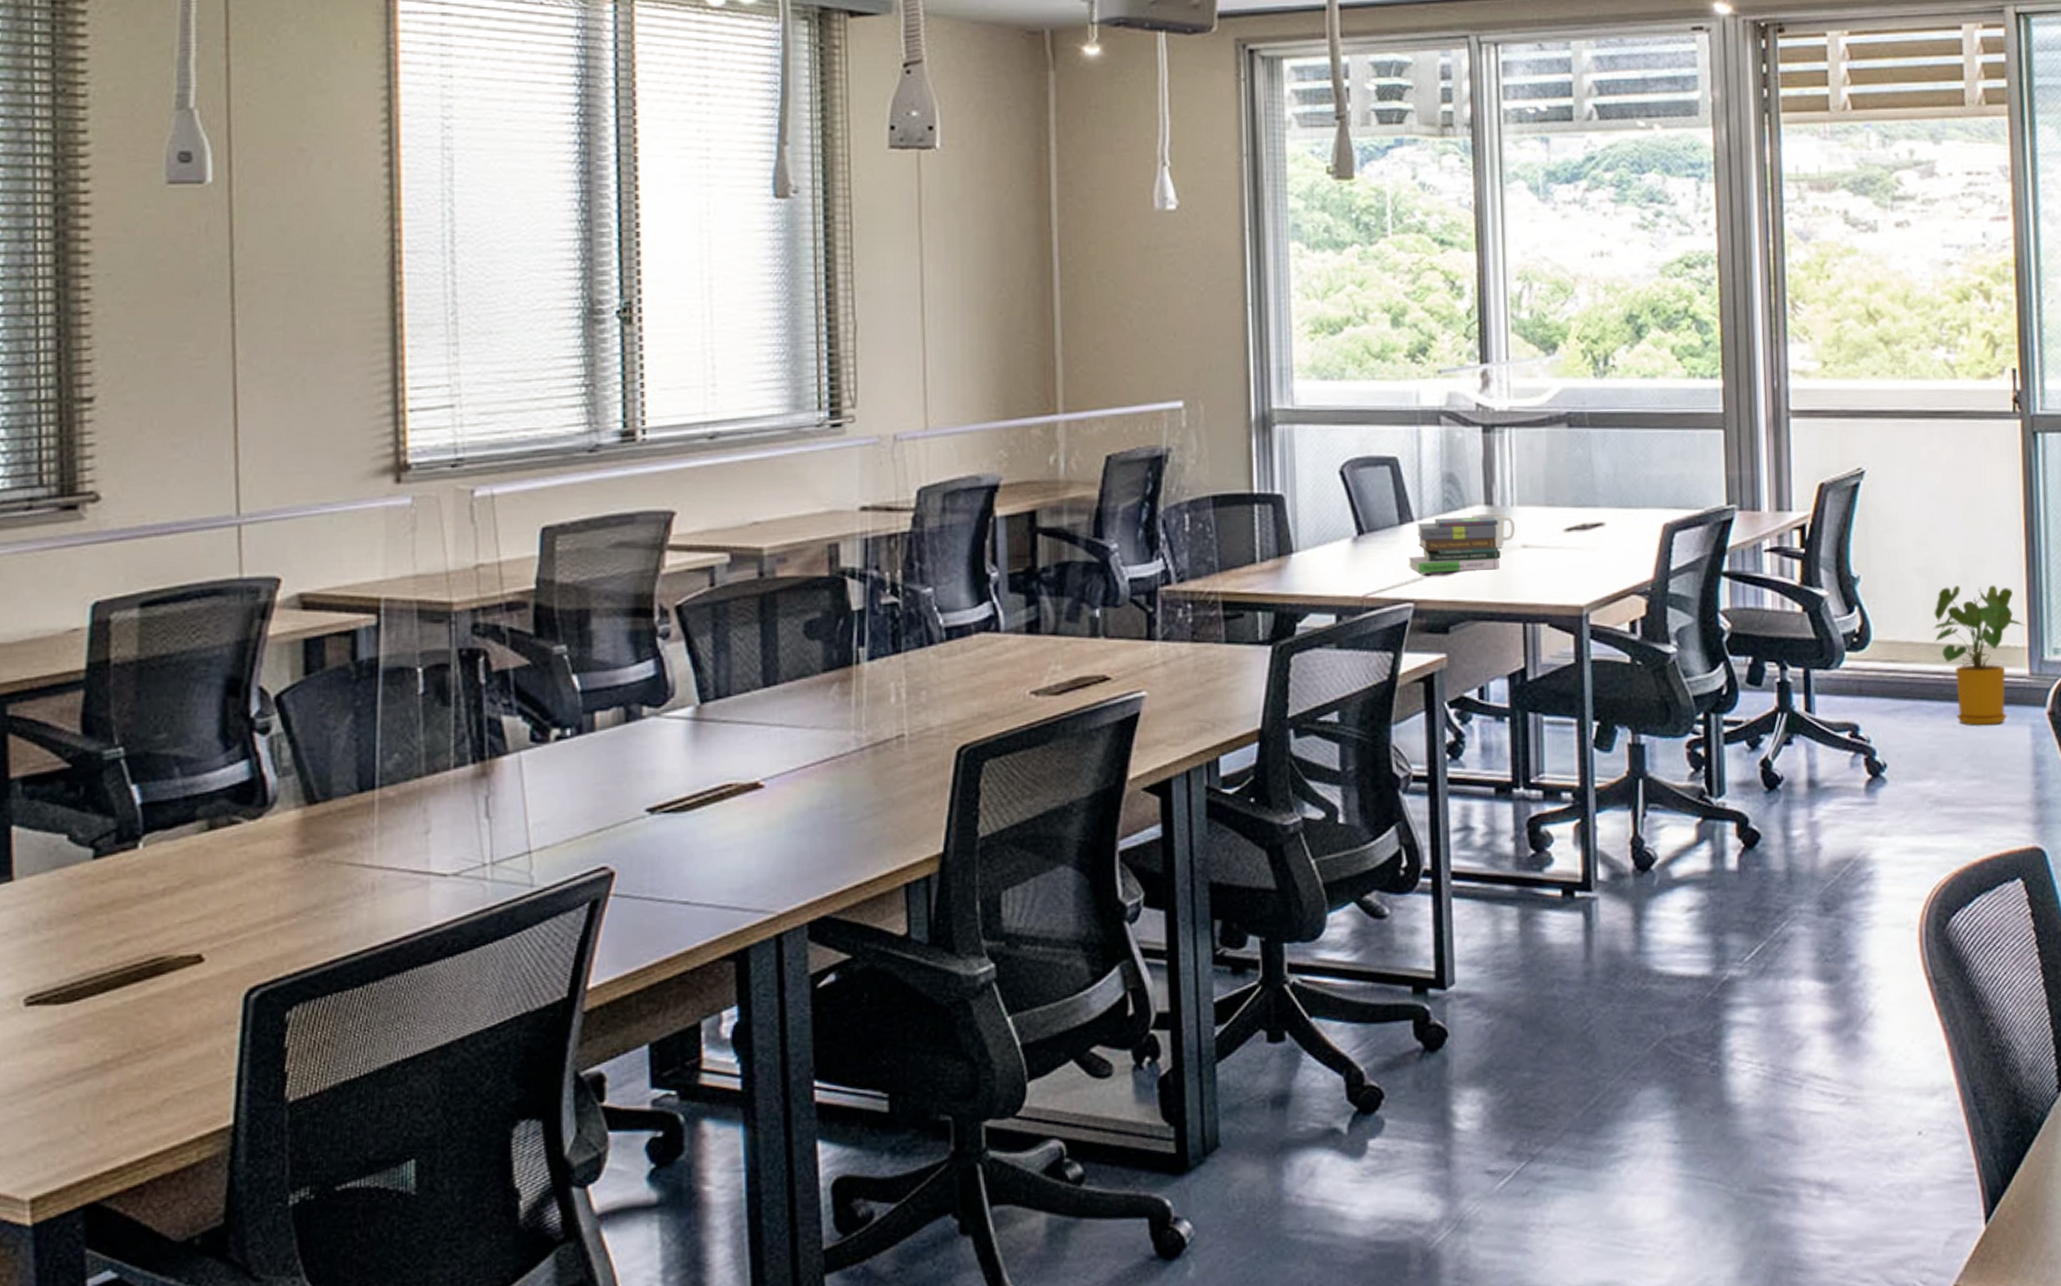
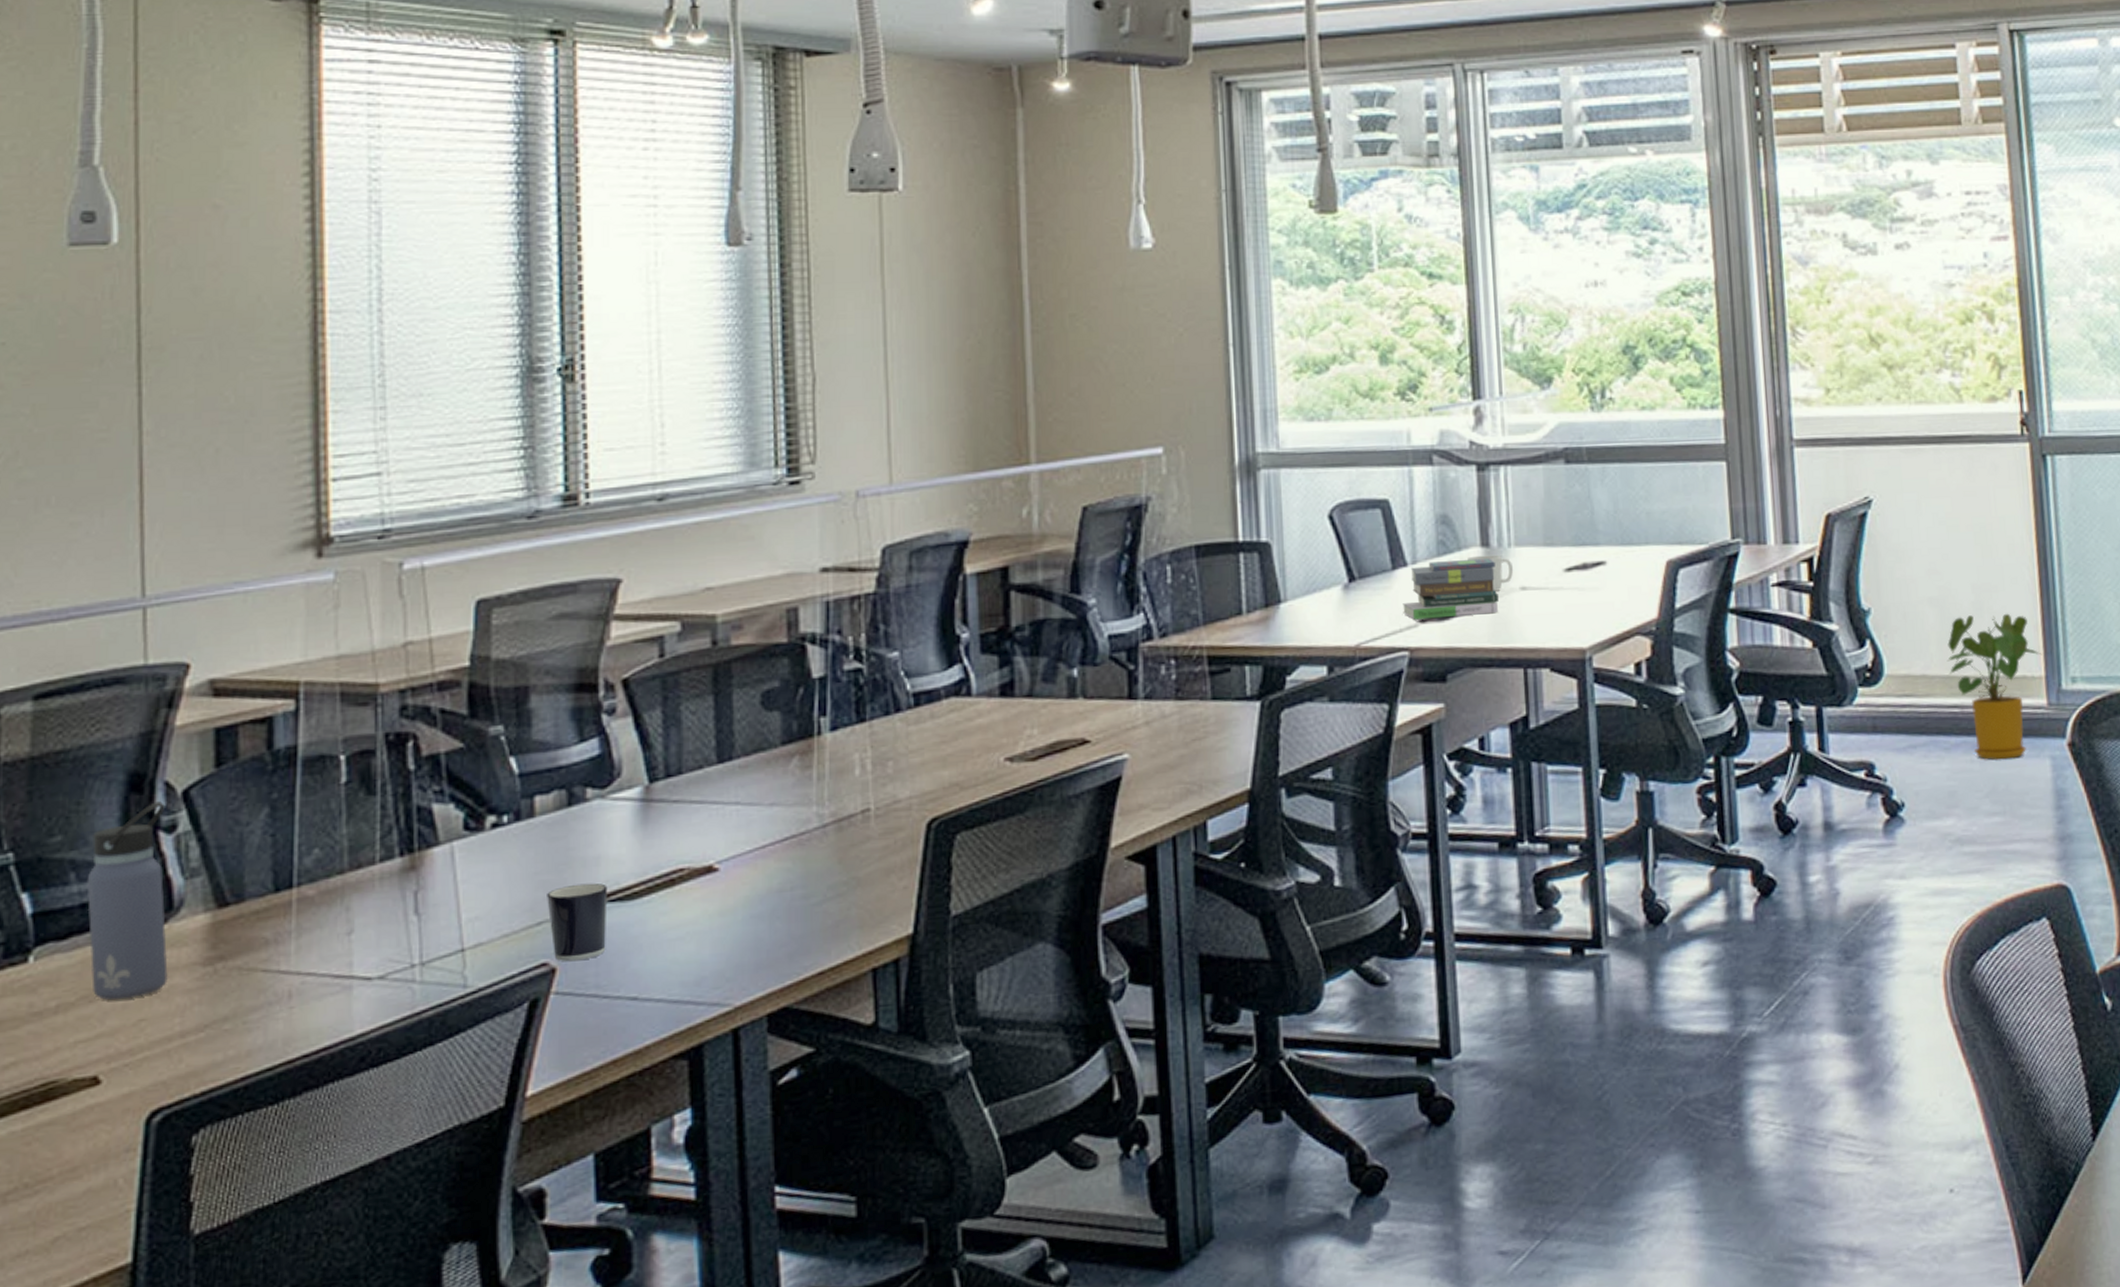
water bottle: none [189,705,263,886] -> present [86,801,168,1001]
mug: none [606,794,662,867] -> present [547,883,608,962]

